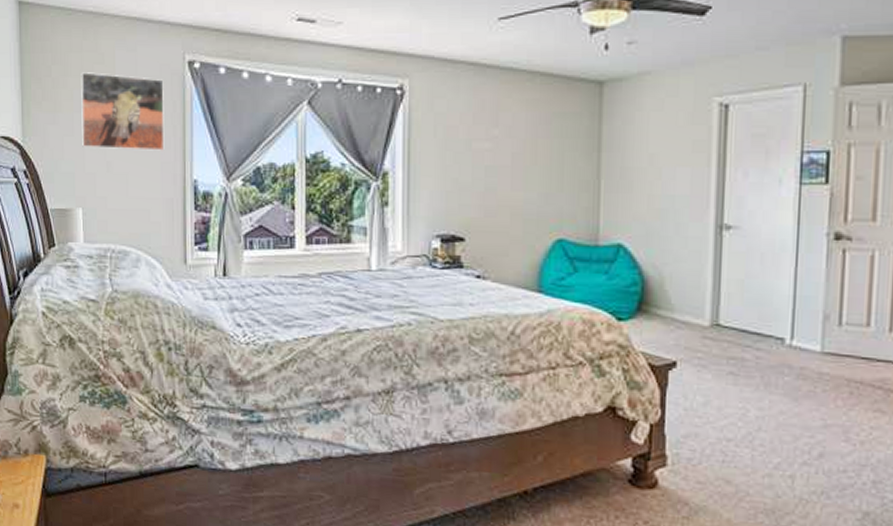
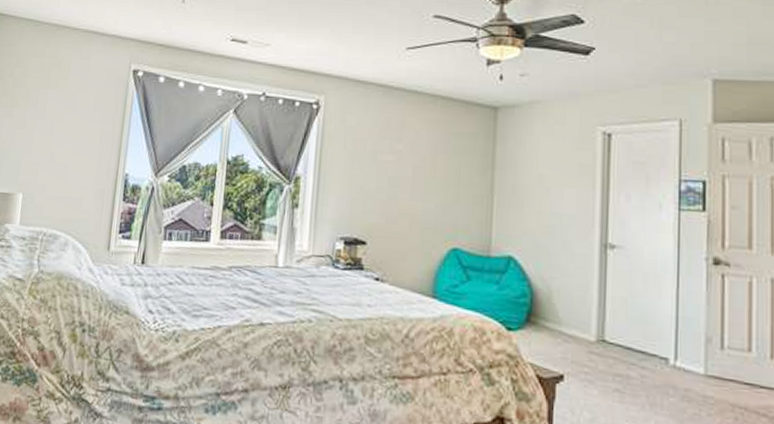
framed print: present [81,72,165,151] -> none [31,74,110,146]

